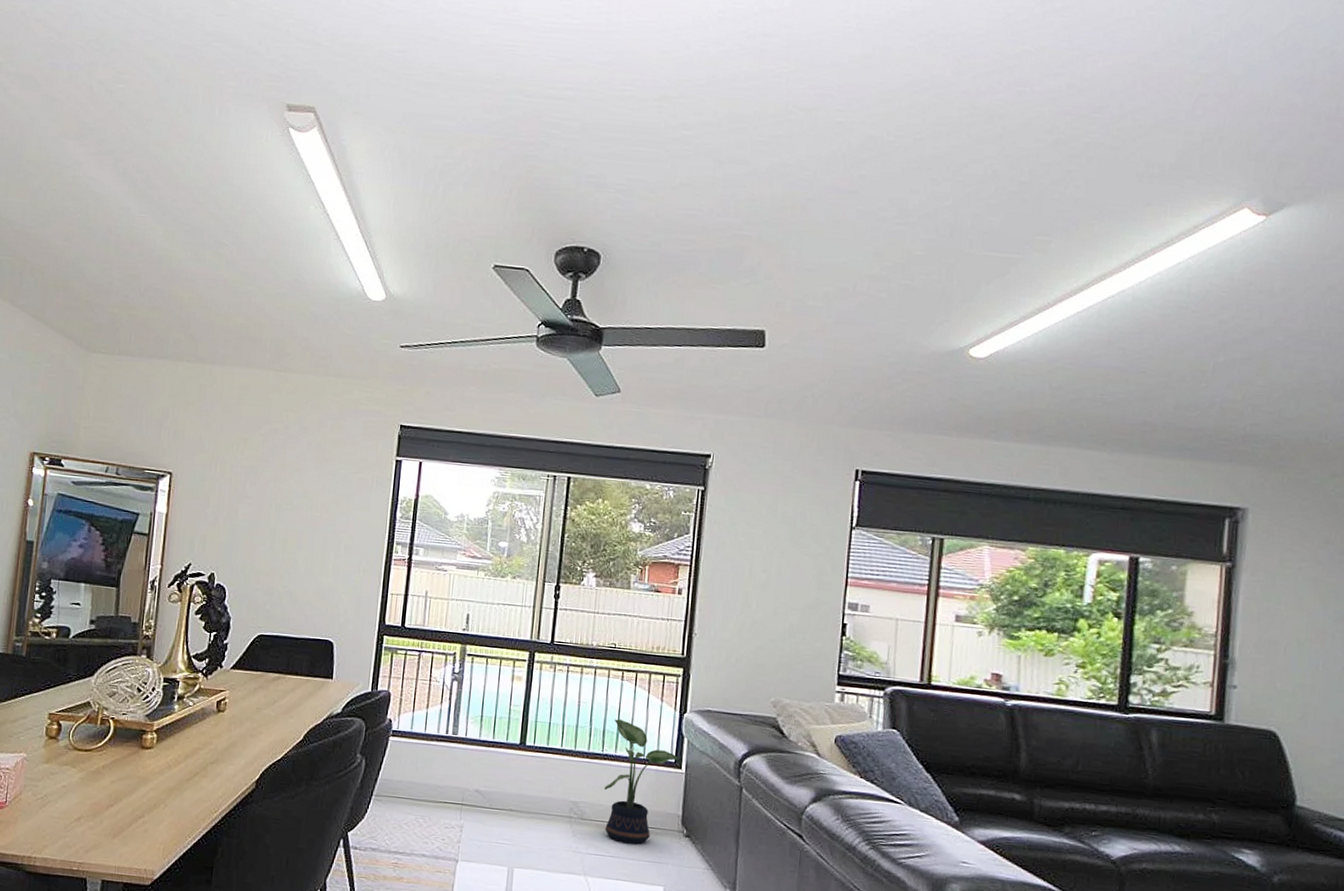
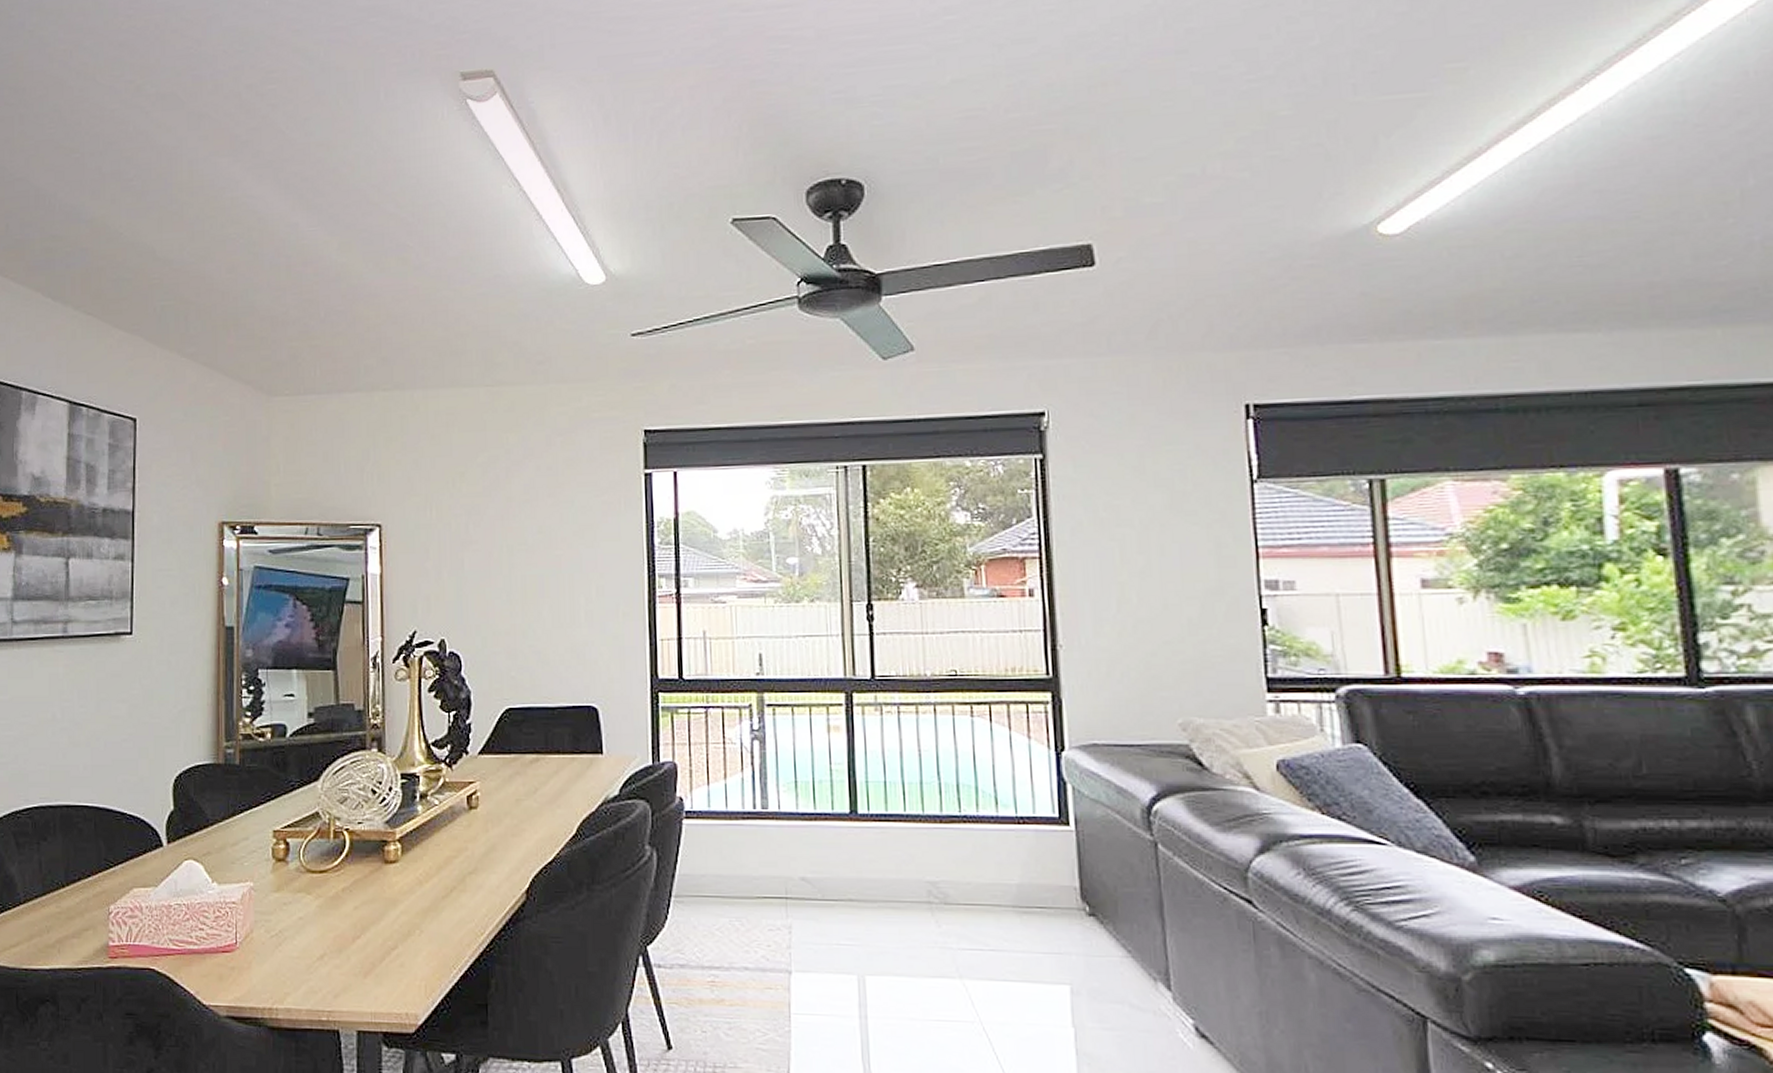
potted plant: present [604,719,682,845] -> none [969,768,1069,932]

